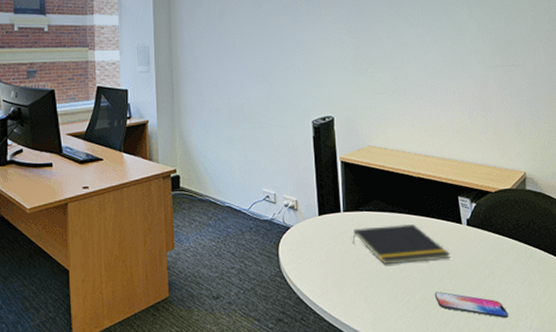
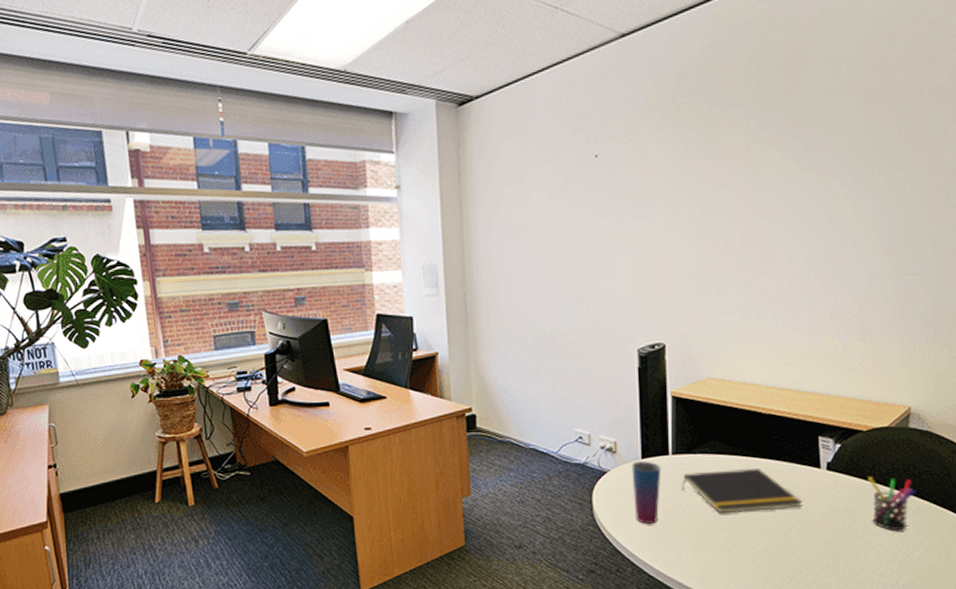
cup: none [310,217,335,275] -> present [631,461,662,524]
smartphone: present [434,291,508,319] -> none [779,544,869,574]
pen holder: none [500,231,537,279] -> present [868,477,916,531]

